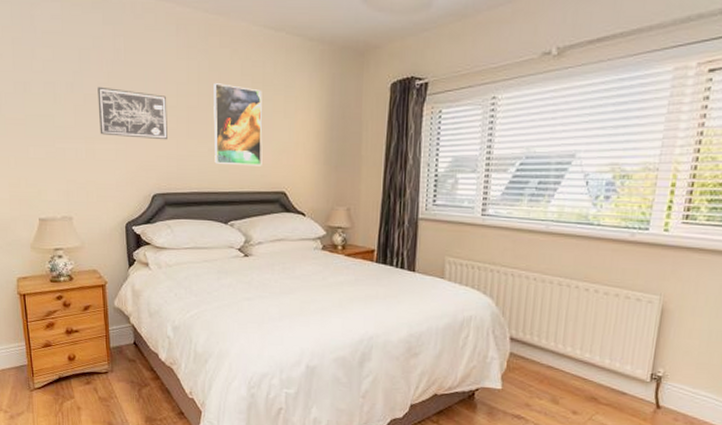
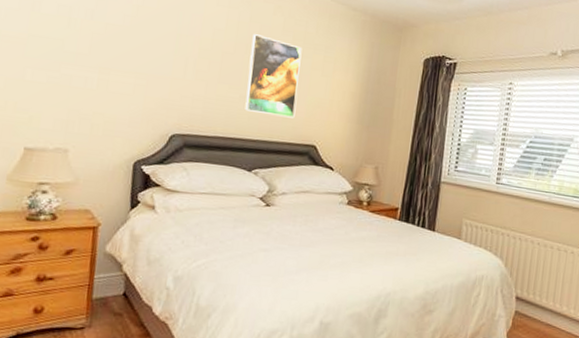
wall art: present [97,86,167,140] -> none [118,18,200,82]

